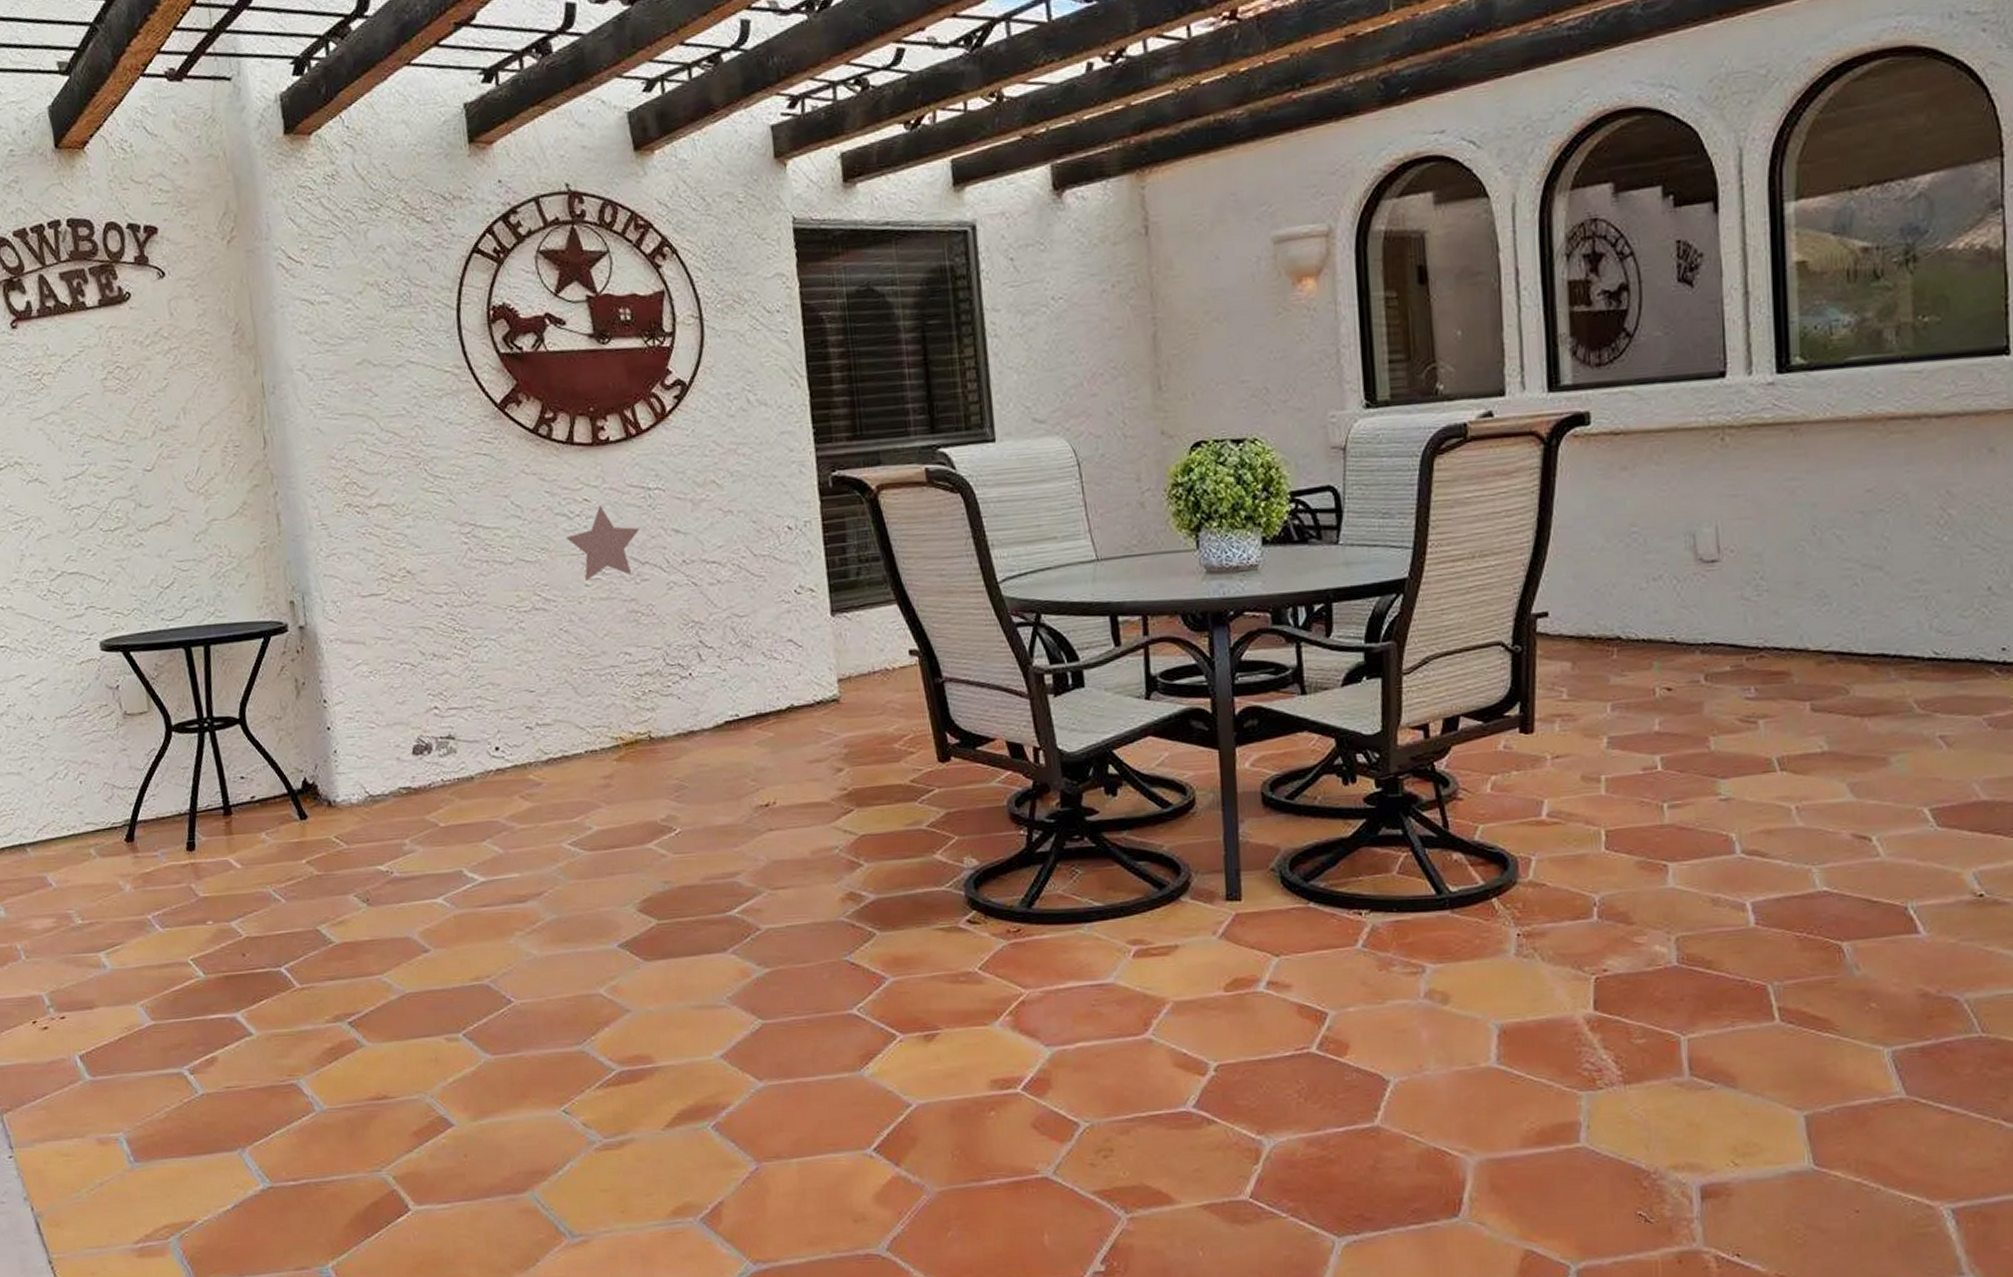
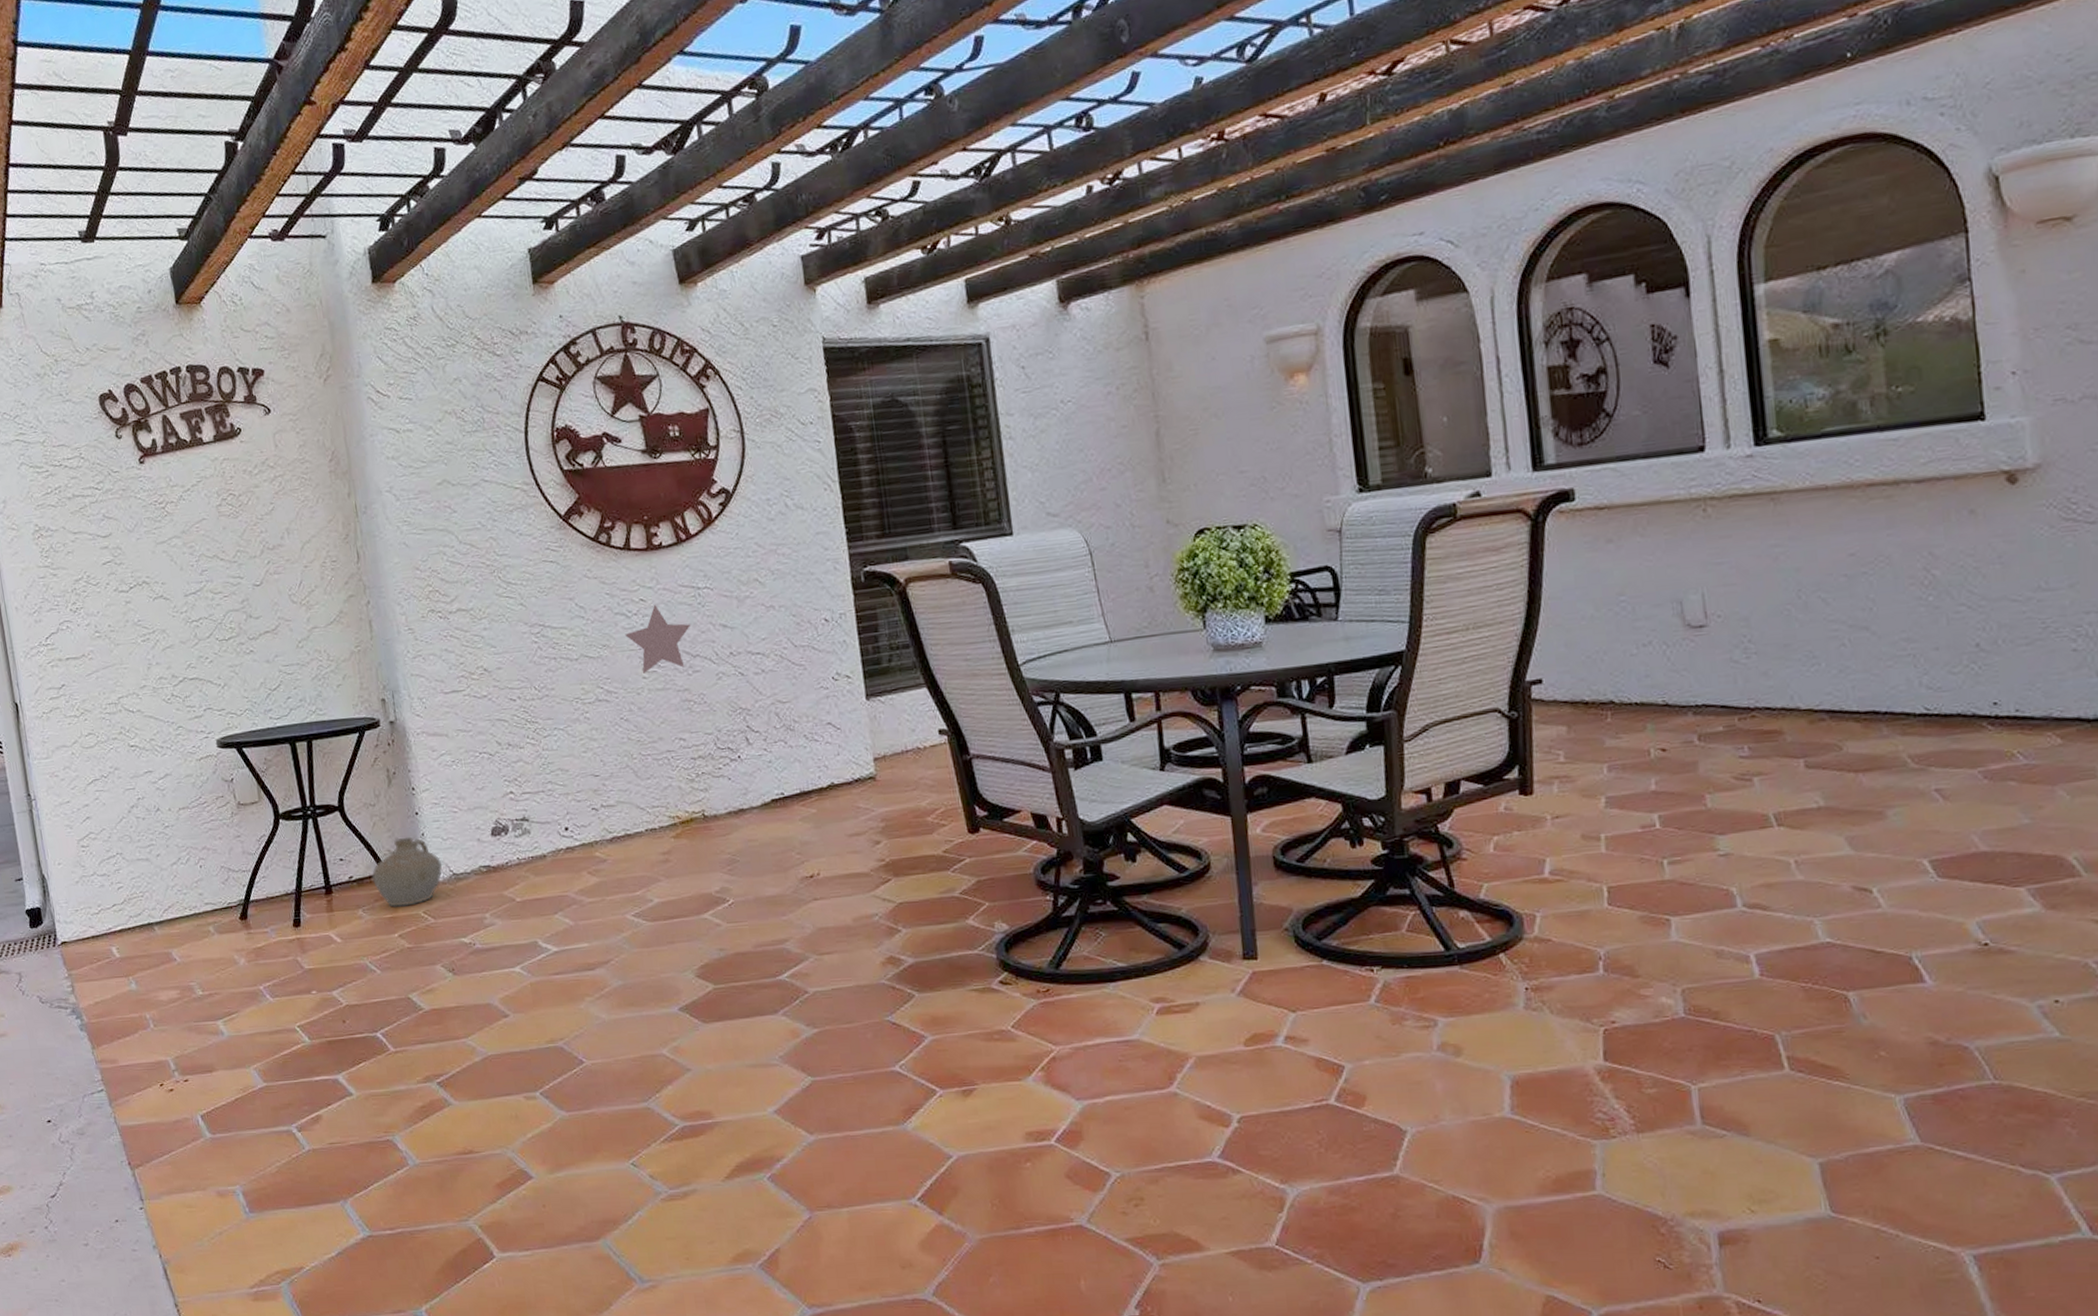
ceramic jug: none [276,753,357,831] -> present [371,836,442,907]

